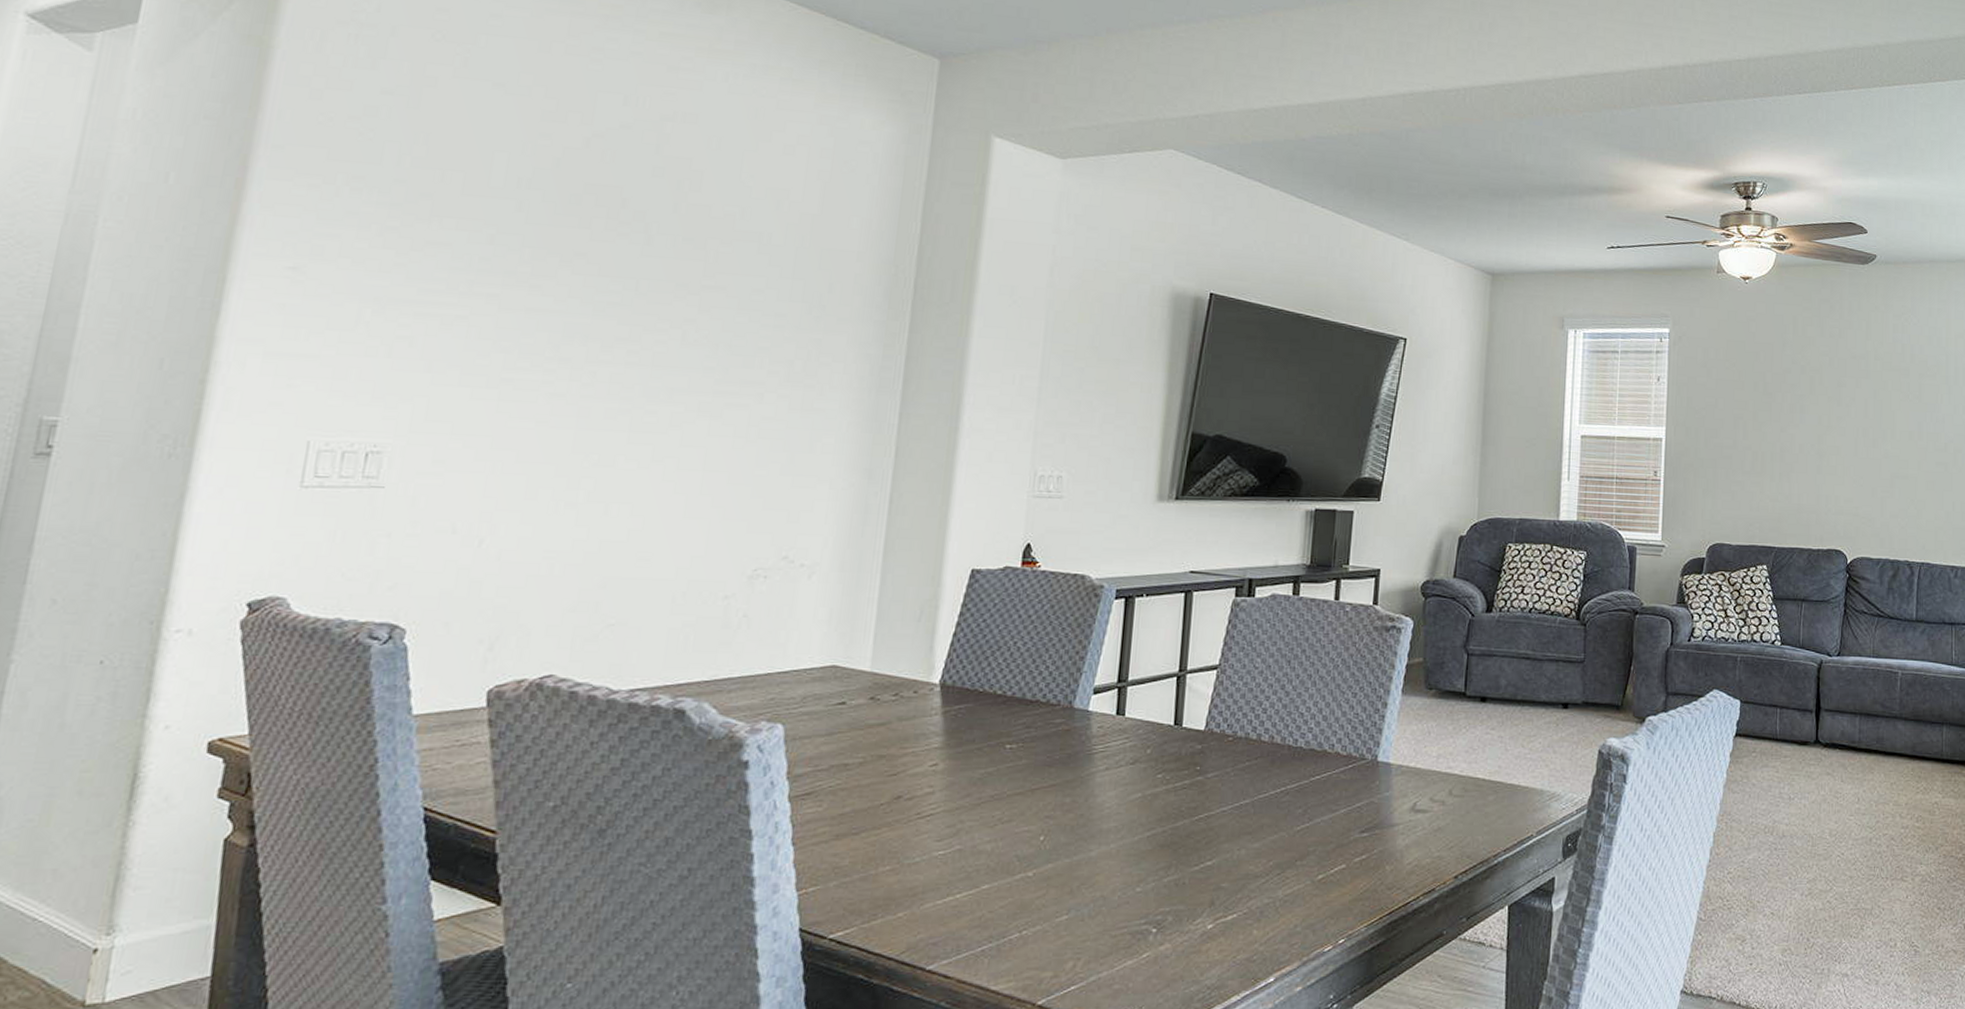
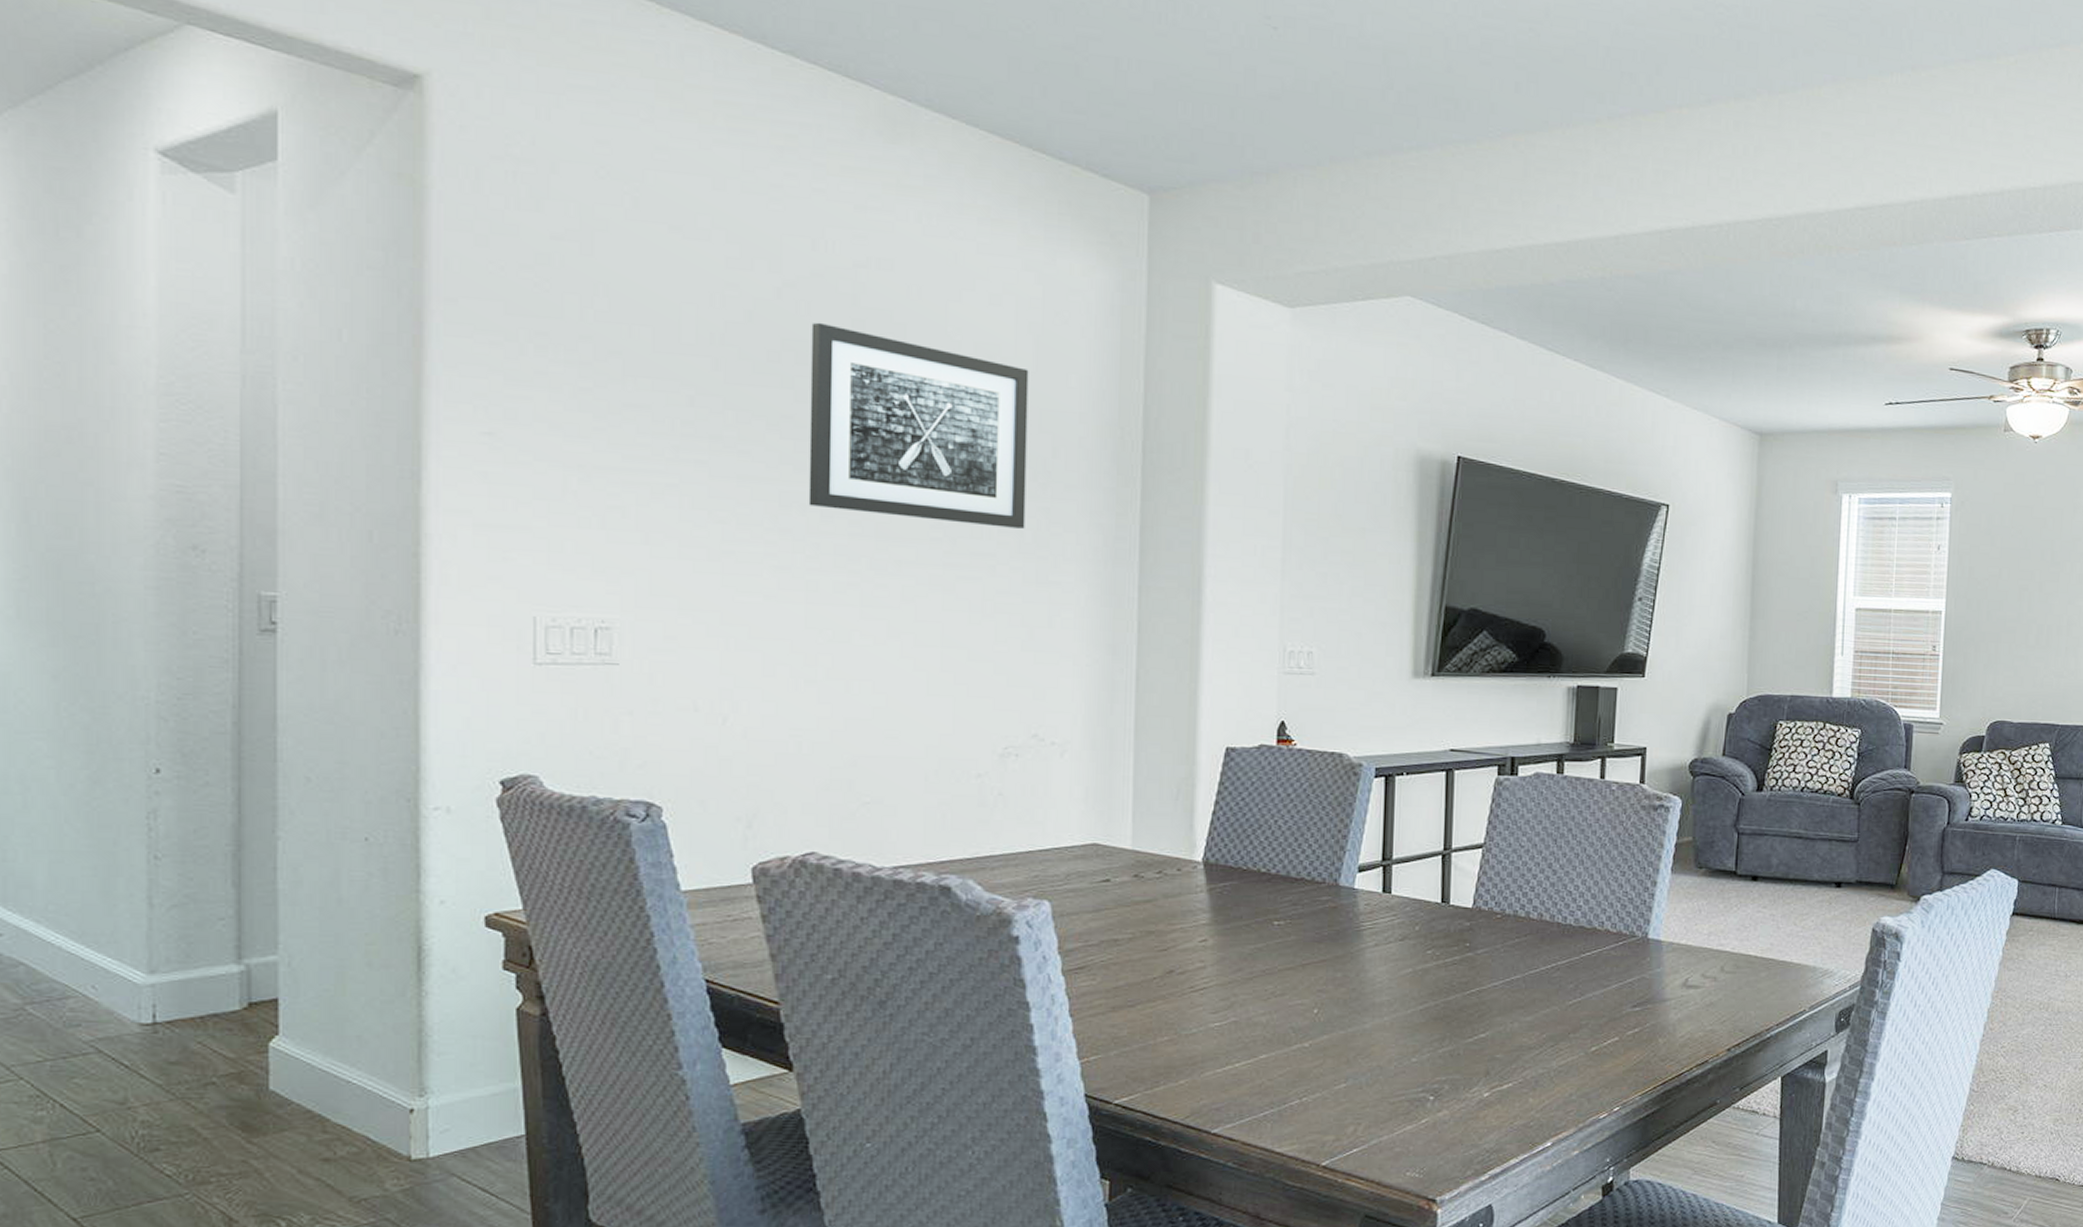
wall art: none [590,169,814,359] -> present [808,322,1029,529]

